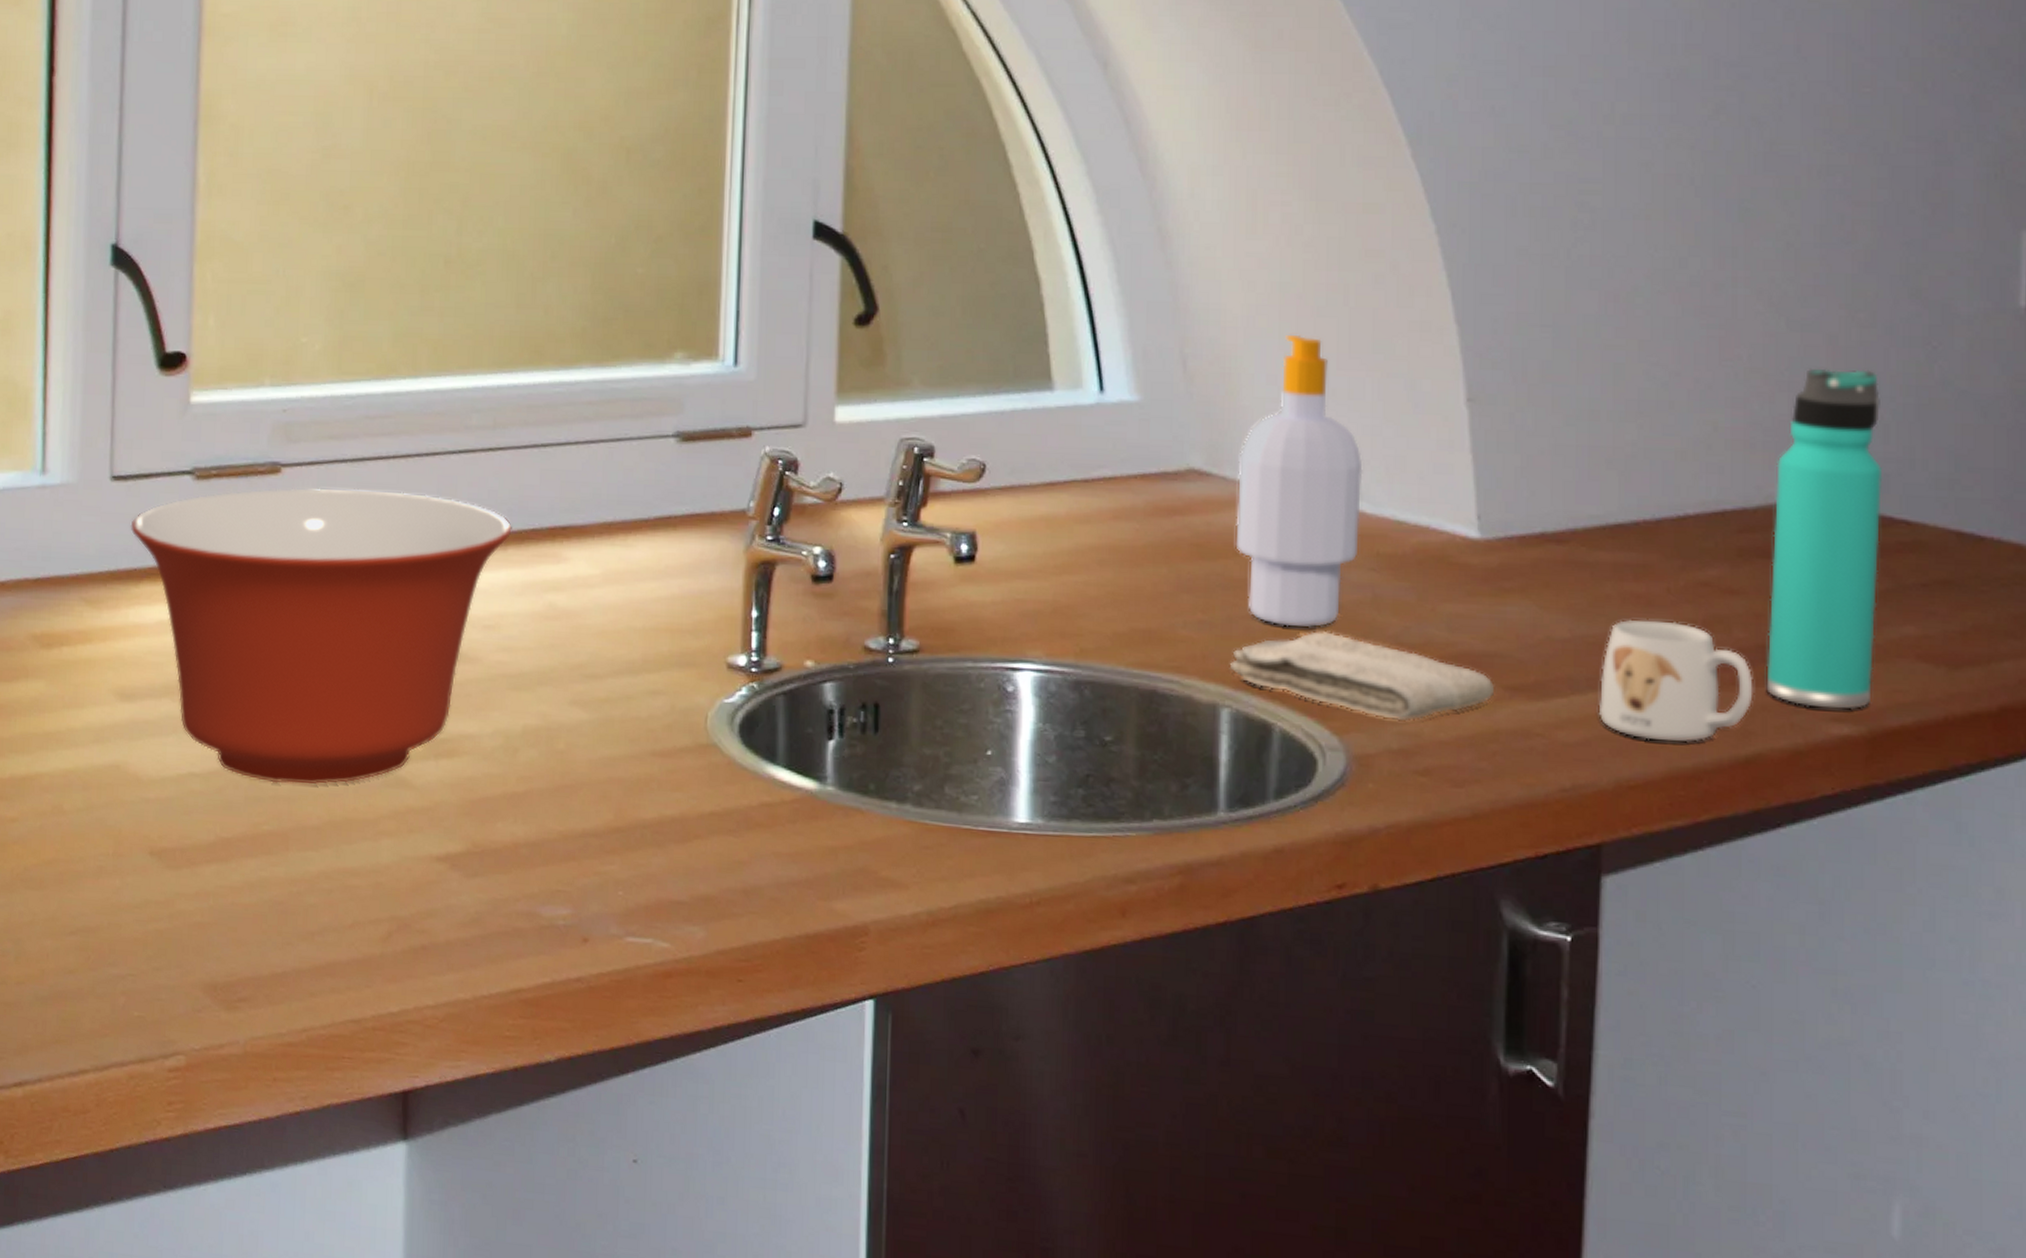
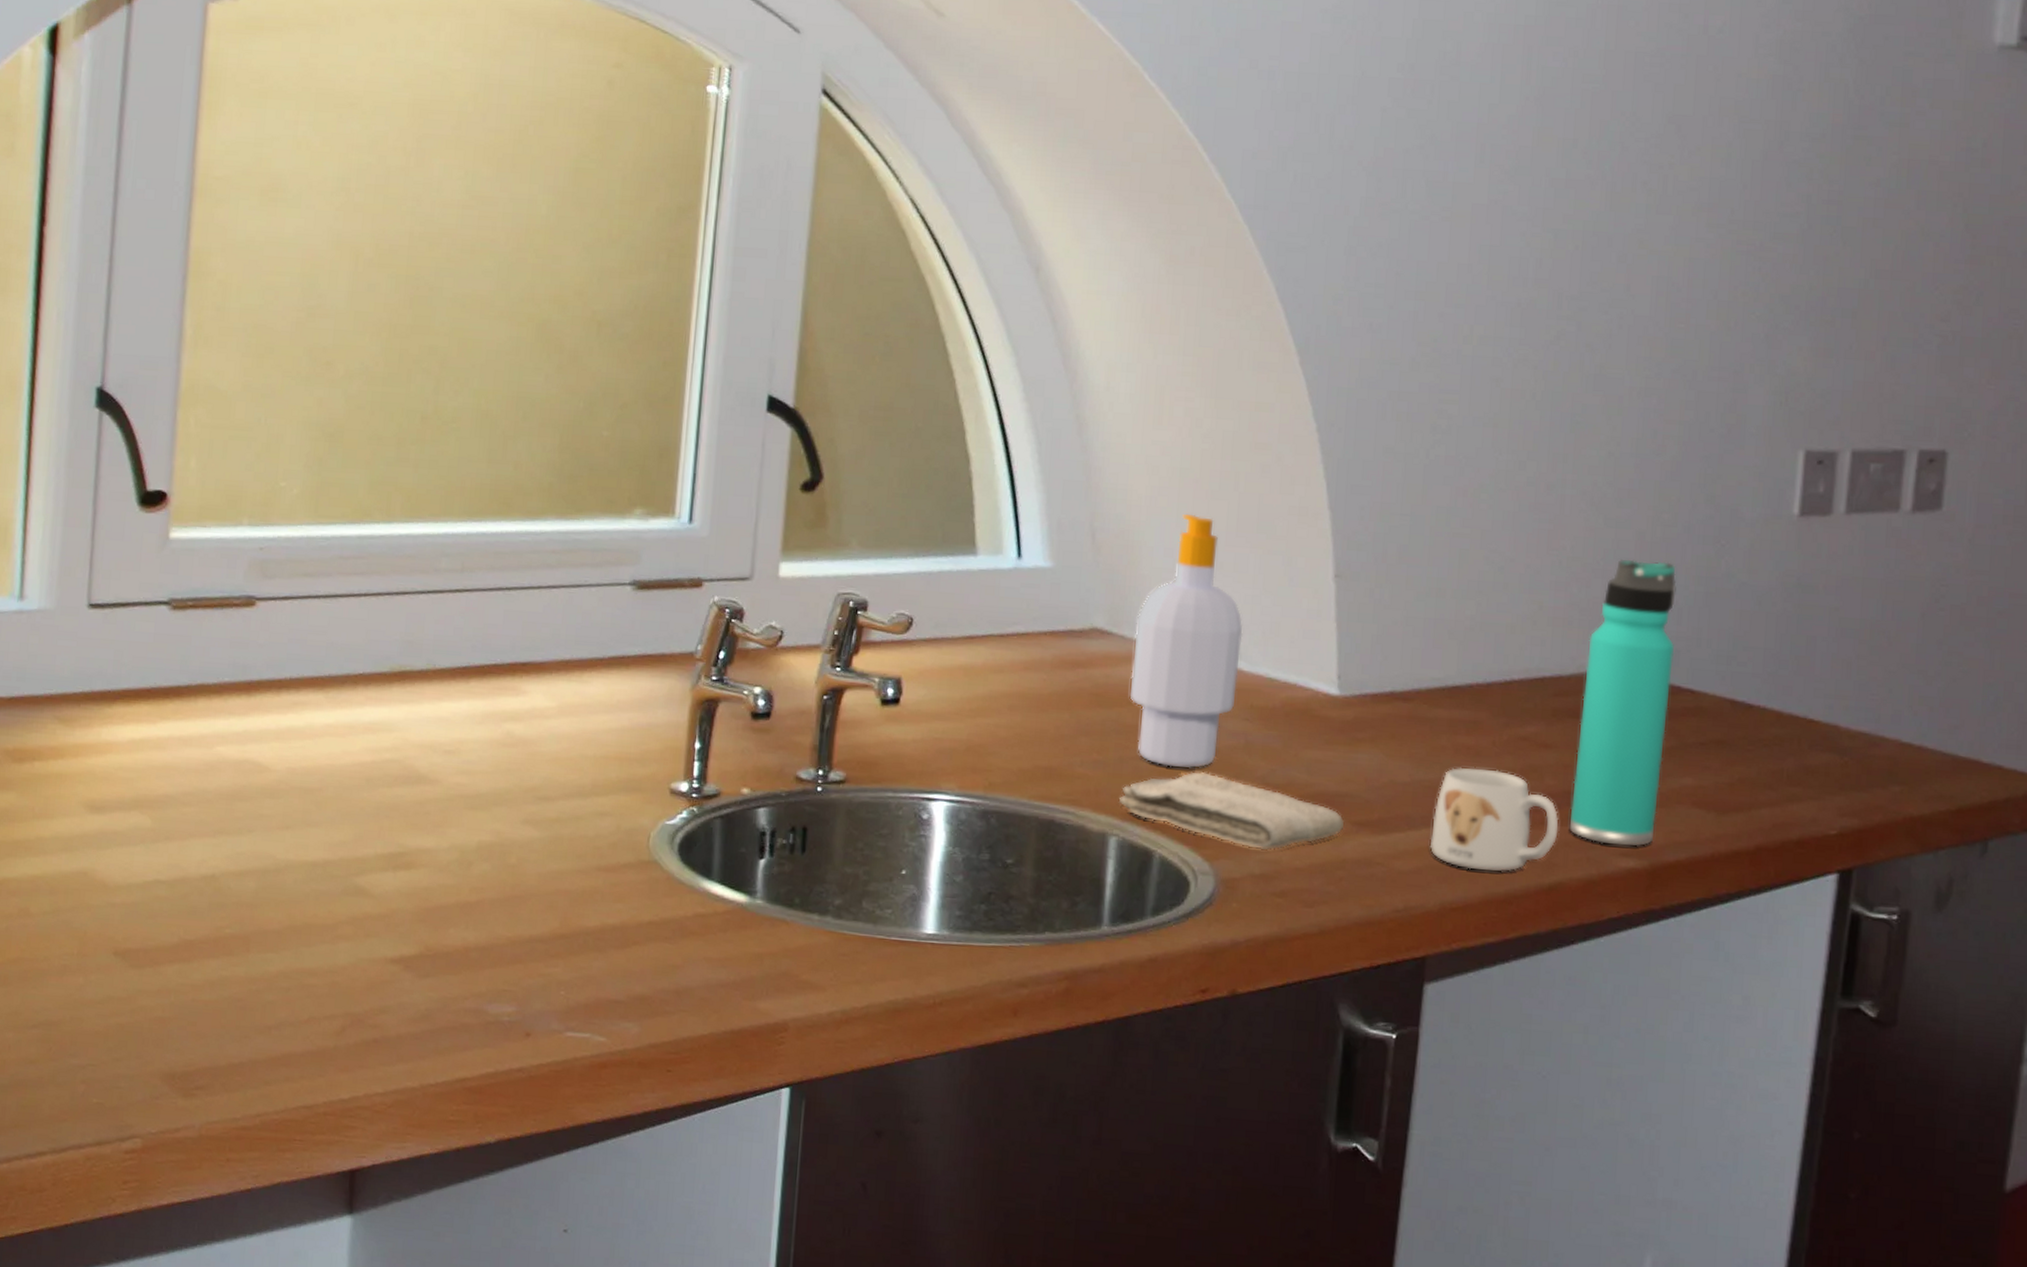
mixing bowl: present [130,488,512,785] -> none [105,620,475,893]

